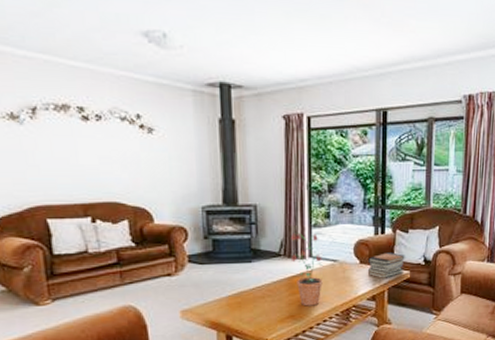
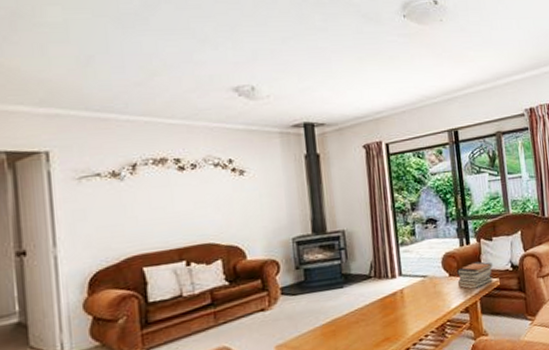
potted plant: present [290,232,324,306] -> none [379,252,415,327]

